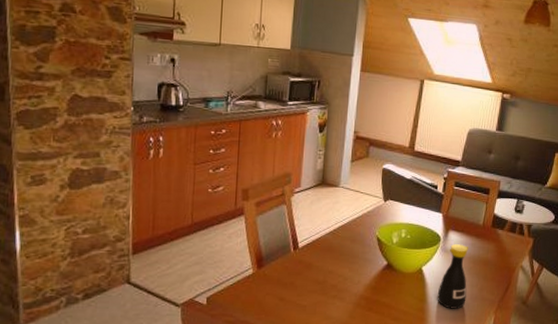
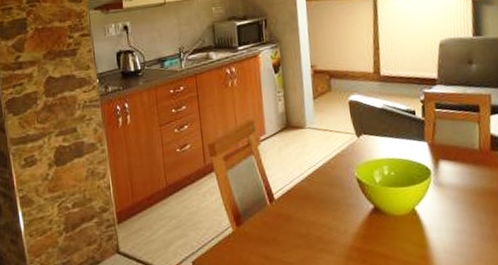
bottle: present [437,244,469,309] -> none [439,175,477,254]

